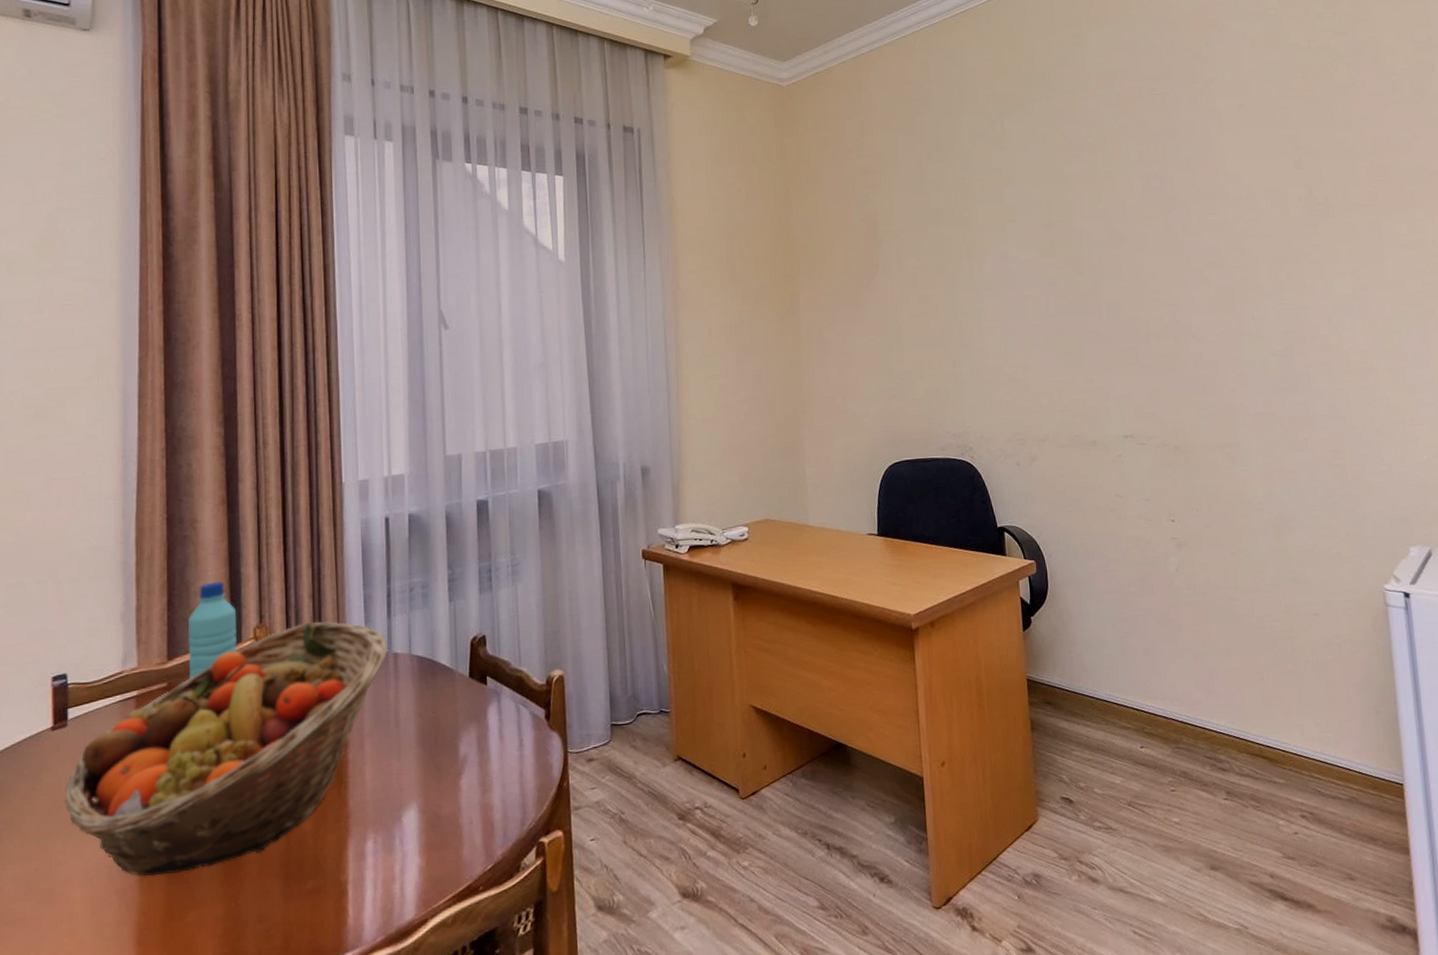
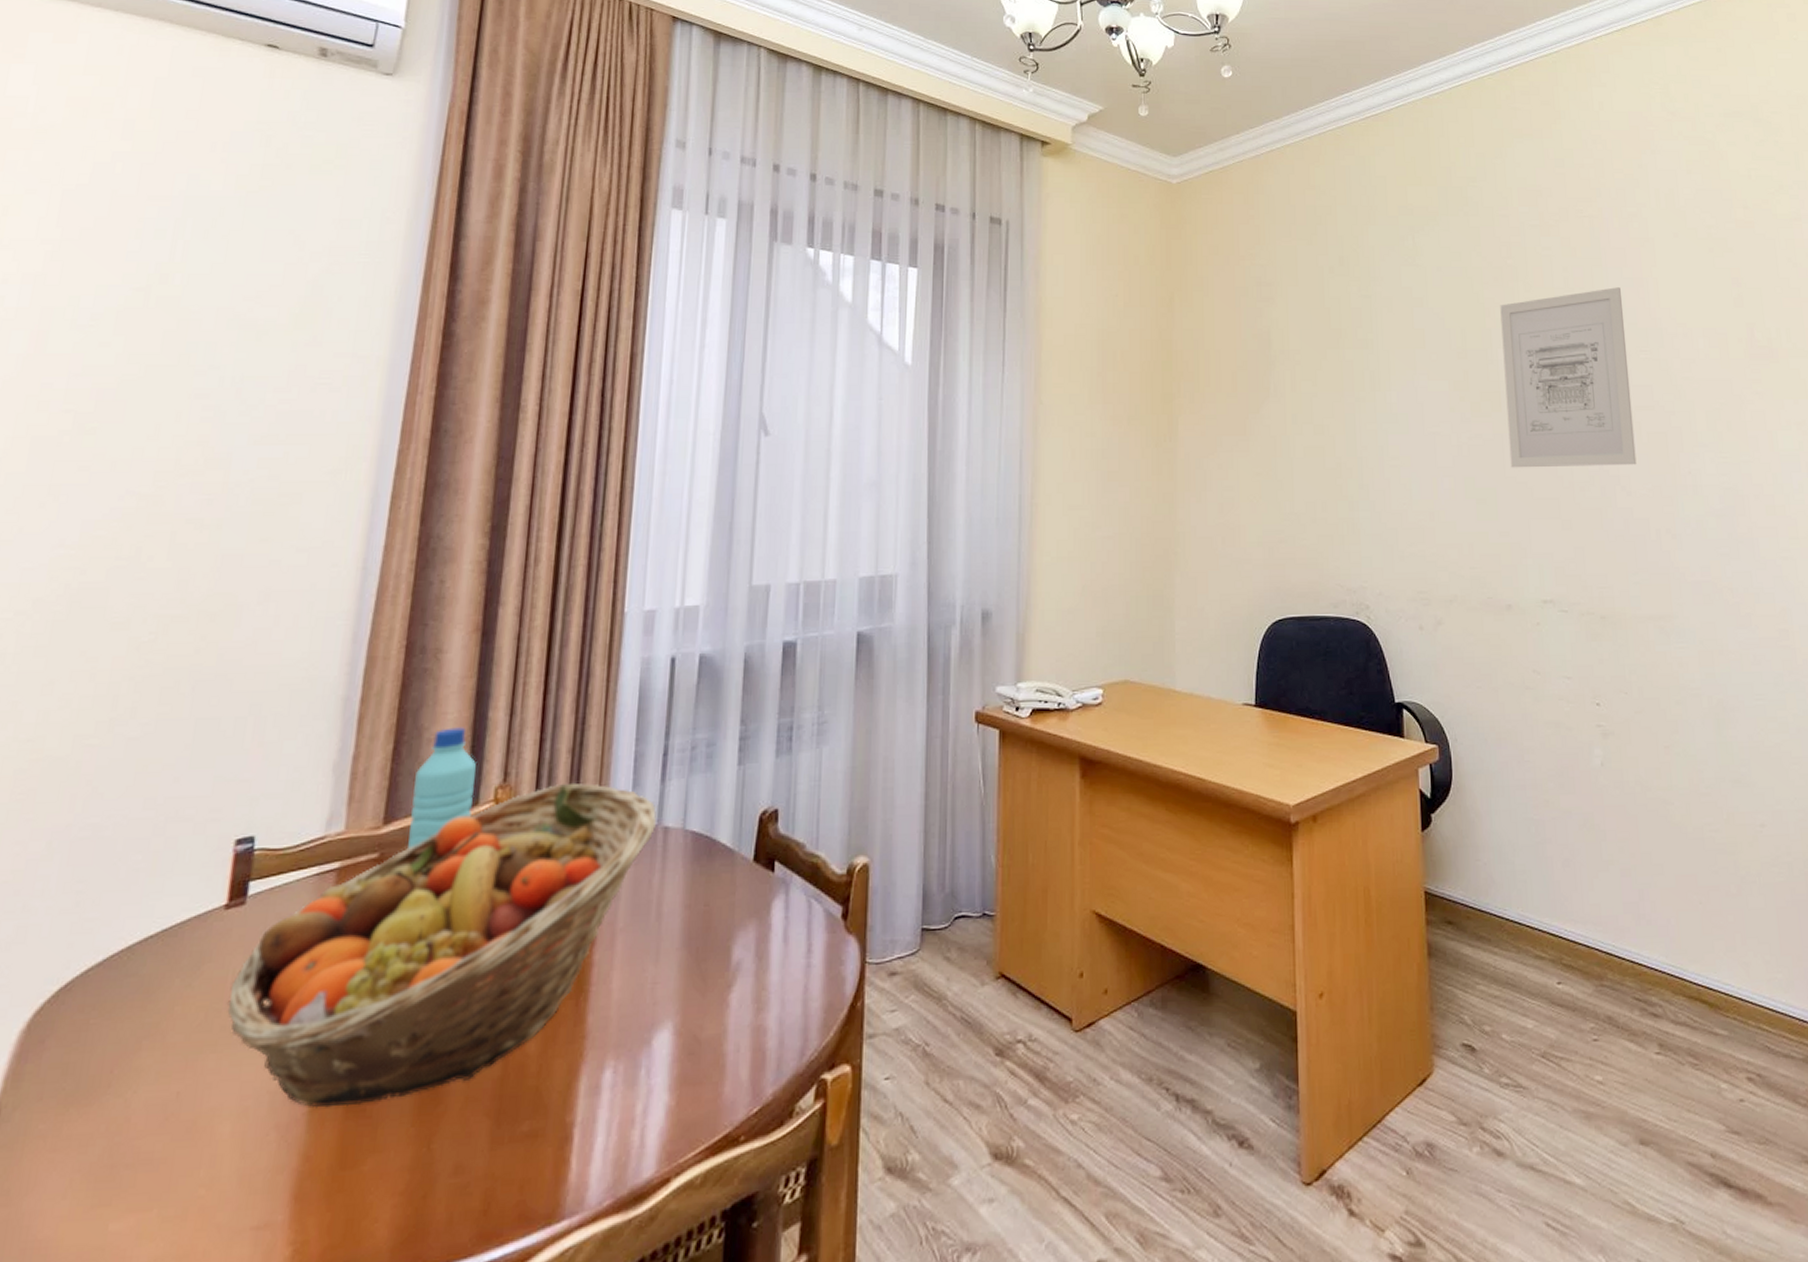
wall art: none [1081,157,1206,323] -> present [1500,287,1637,468]

